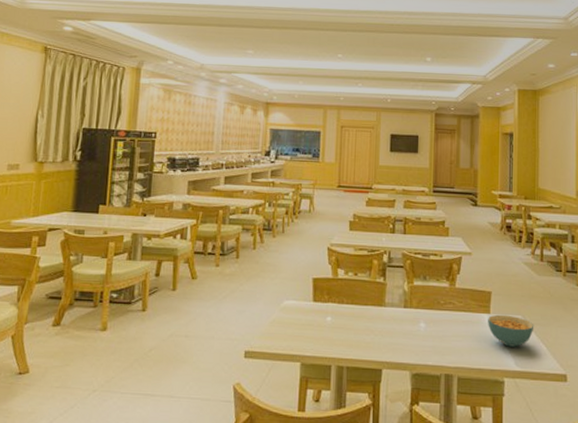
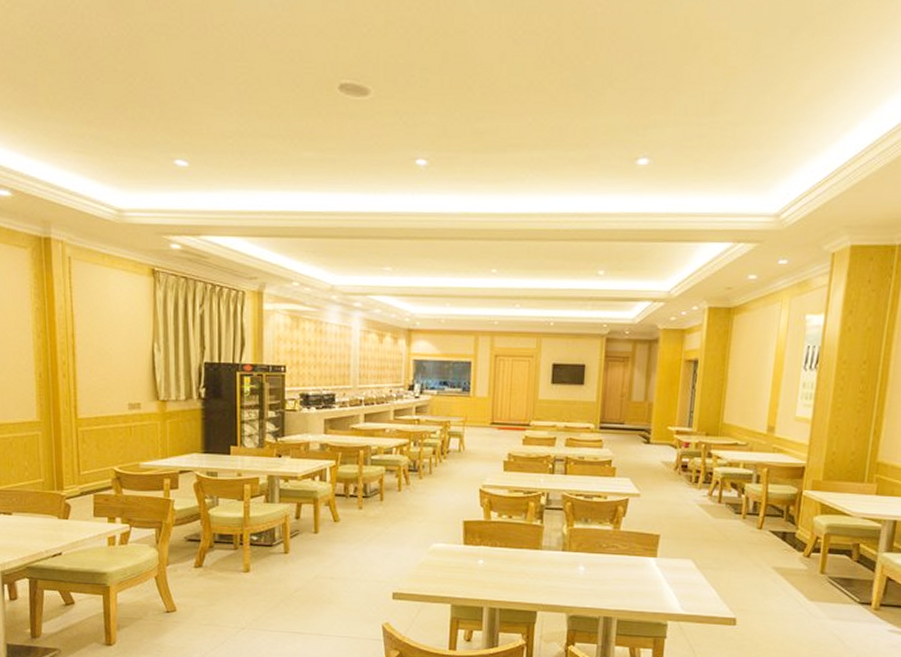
cereal bowl: present [488,314,534,347] -> none [653,558,705,591]

